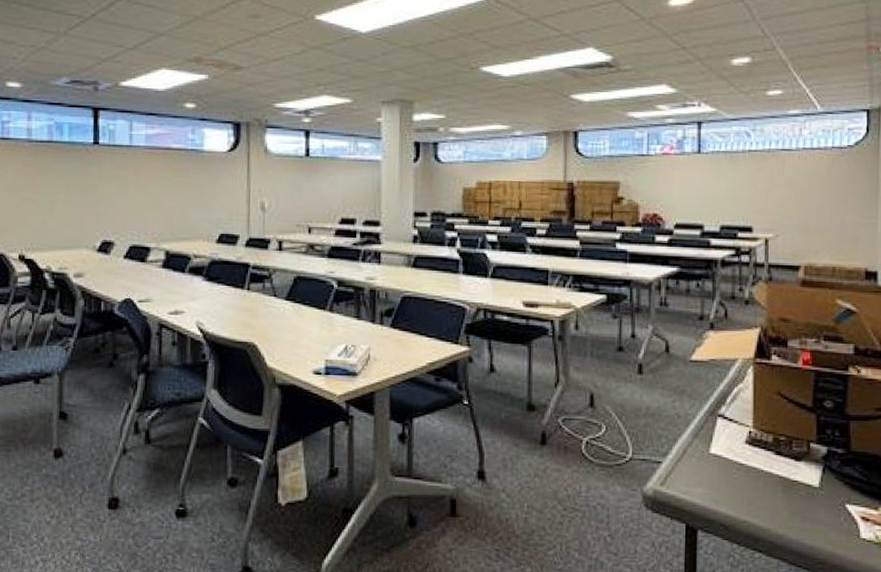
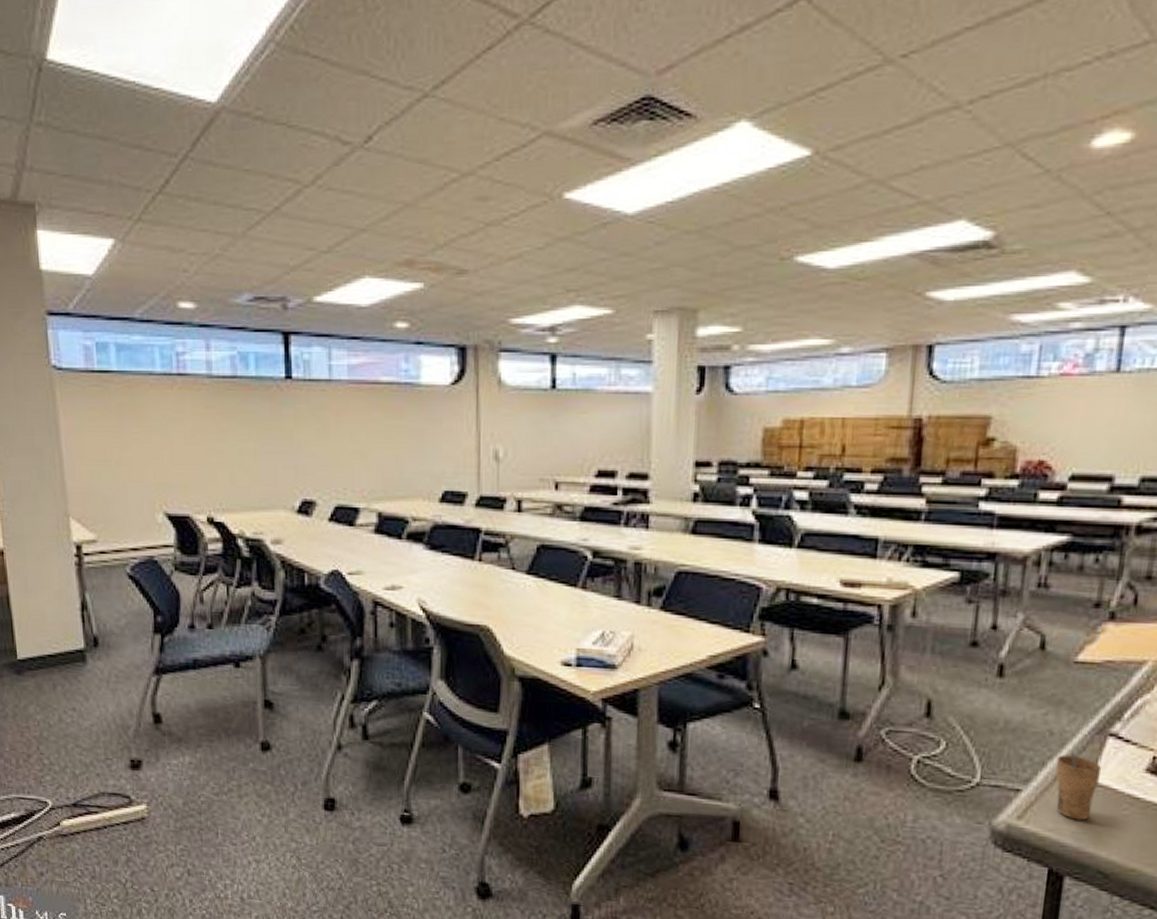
cup: none [684,430,716,484] -> present [1055,752,1102,821]

